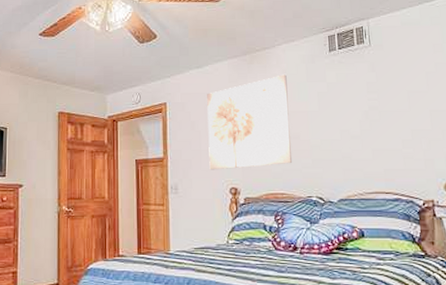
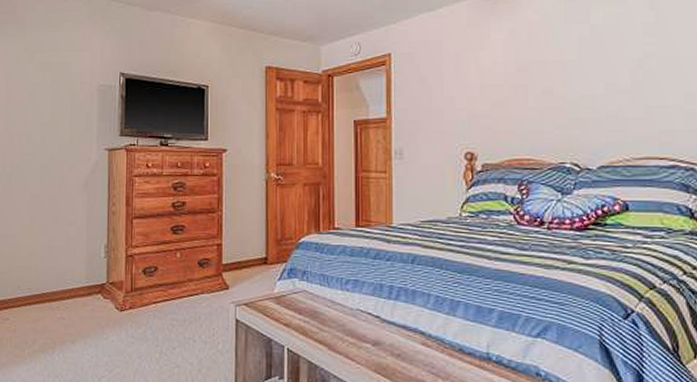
wall art: present [207,74,293,170] -> none [440,16,543,132]

